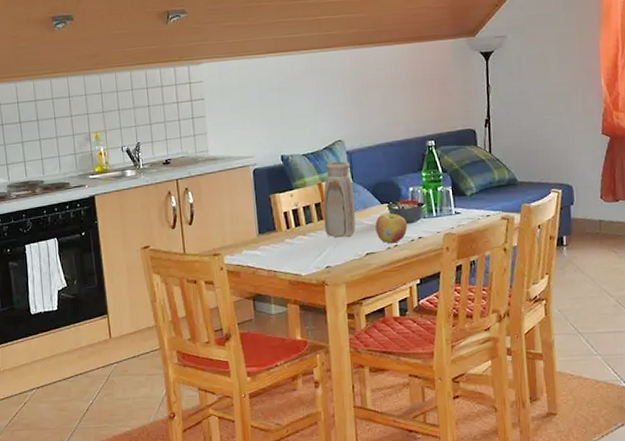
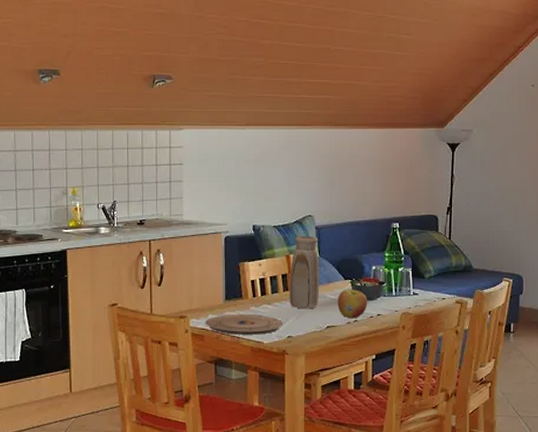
plate: none [239,246,321,269] -> present [205,314,283,335]

